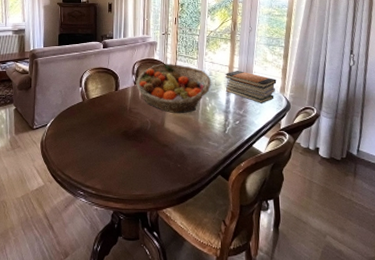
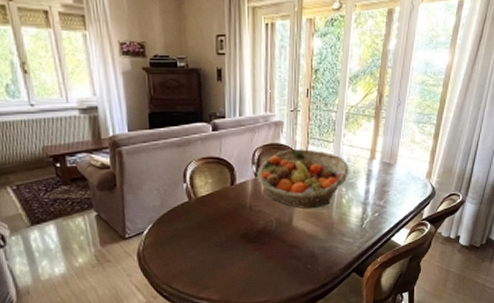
book stack: present [225,71,277,103] -> none [365,155,424,192]

